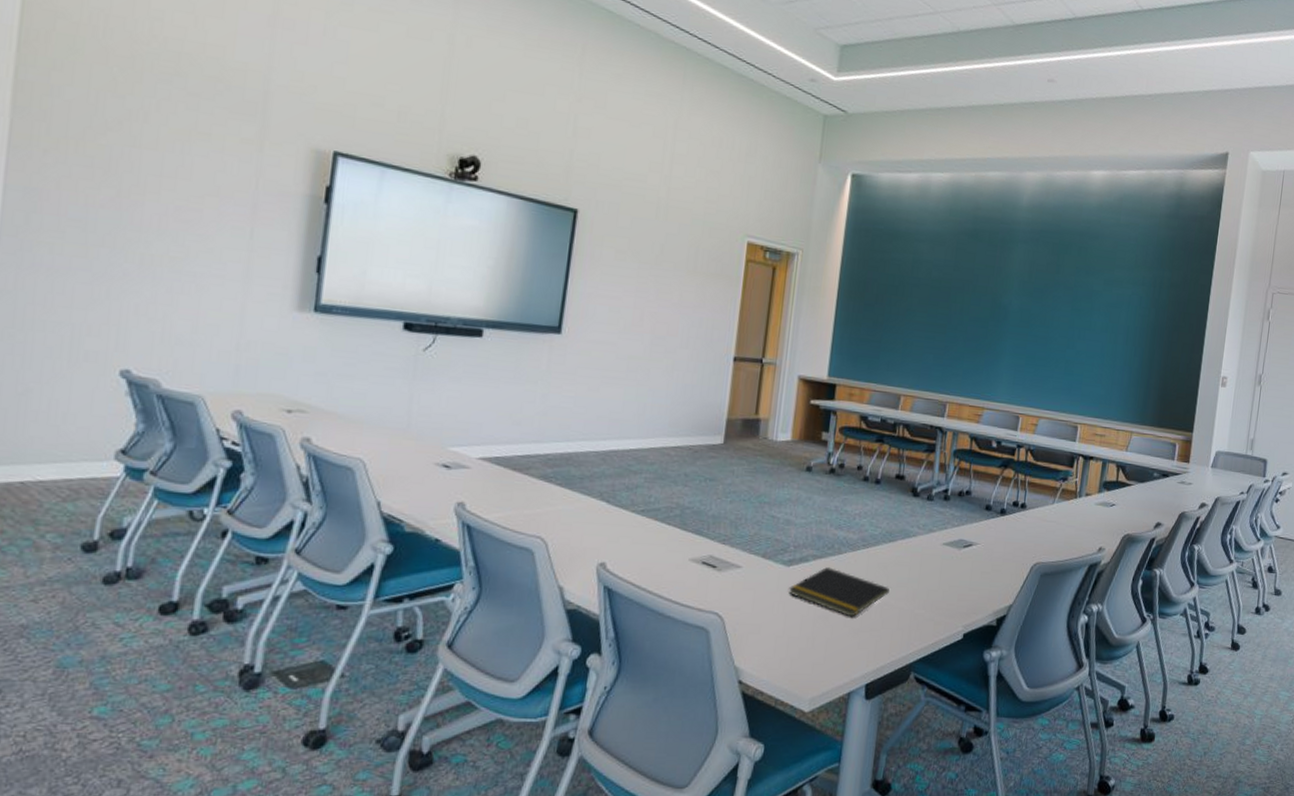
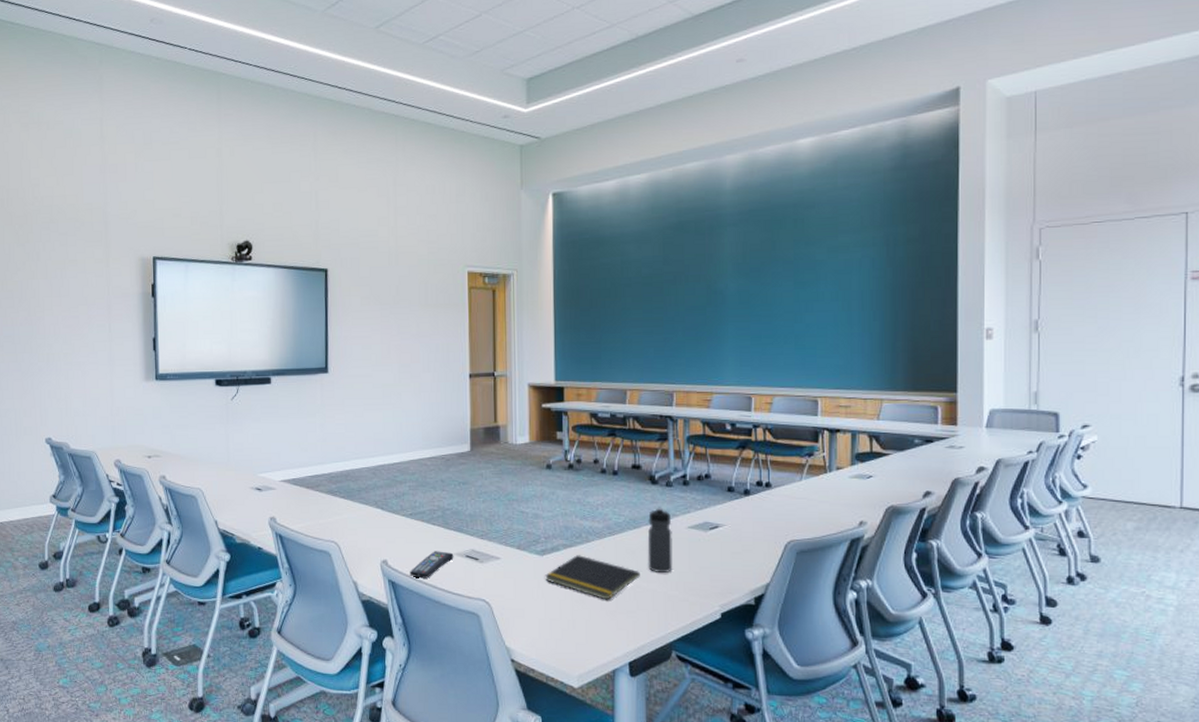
remote control: none [631,555,688,587] -> present [409,551,454,579]
water bottle: none [898,520,929,590] -> present [647,507,673,572]

